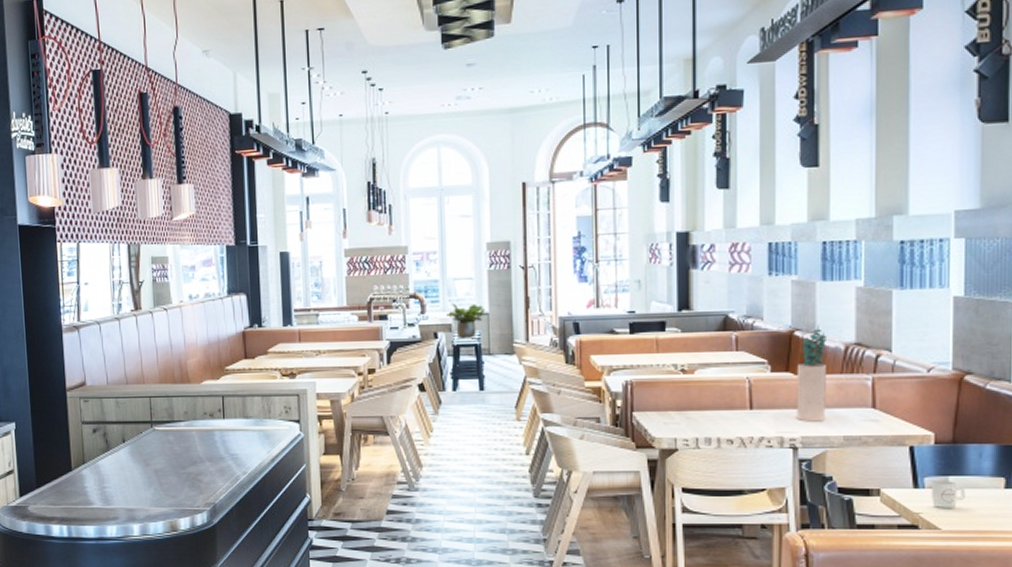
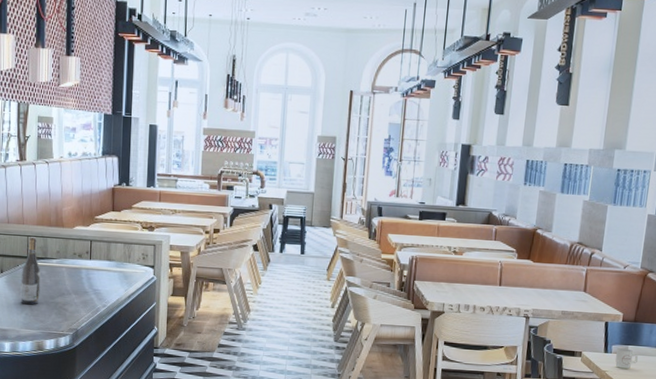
wine bottle: none [145,397,169,478] -> present [20,237,41,305]
potted plant: present [446,303,489,338] -> none [281,182,314,212]
vase: present [796,325,826,422] -> none [531,226,559,299]

